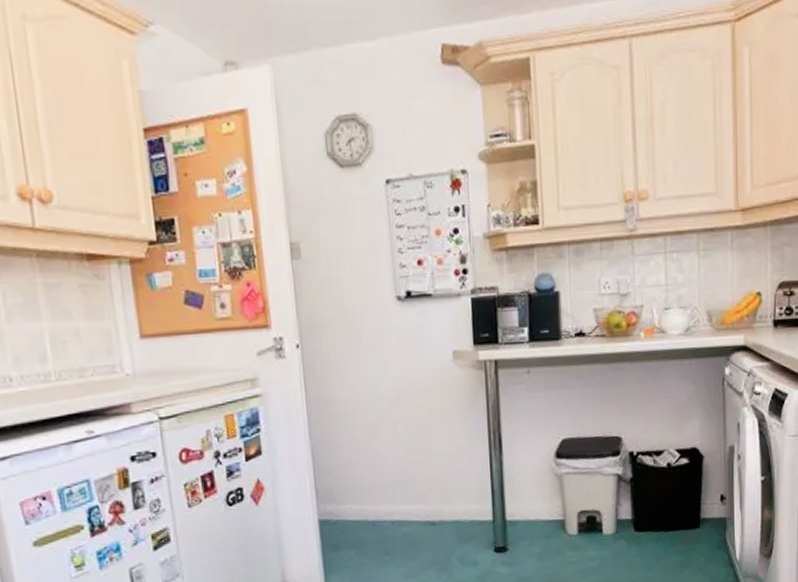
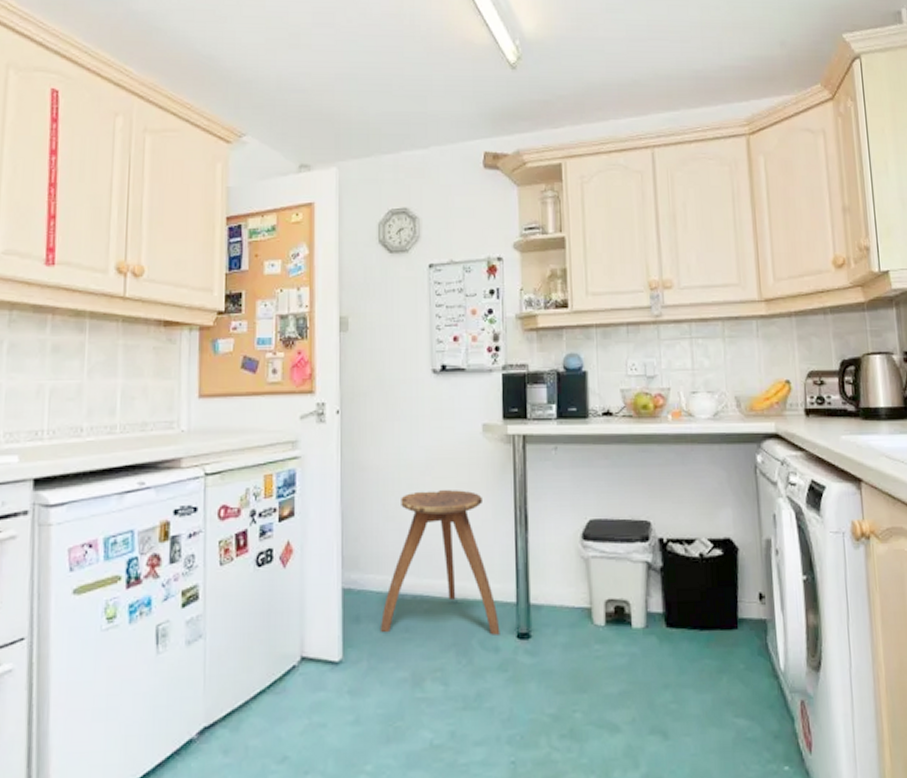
stool: none [360,418,478,558] -> present [379,490,500,635]

